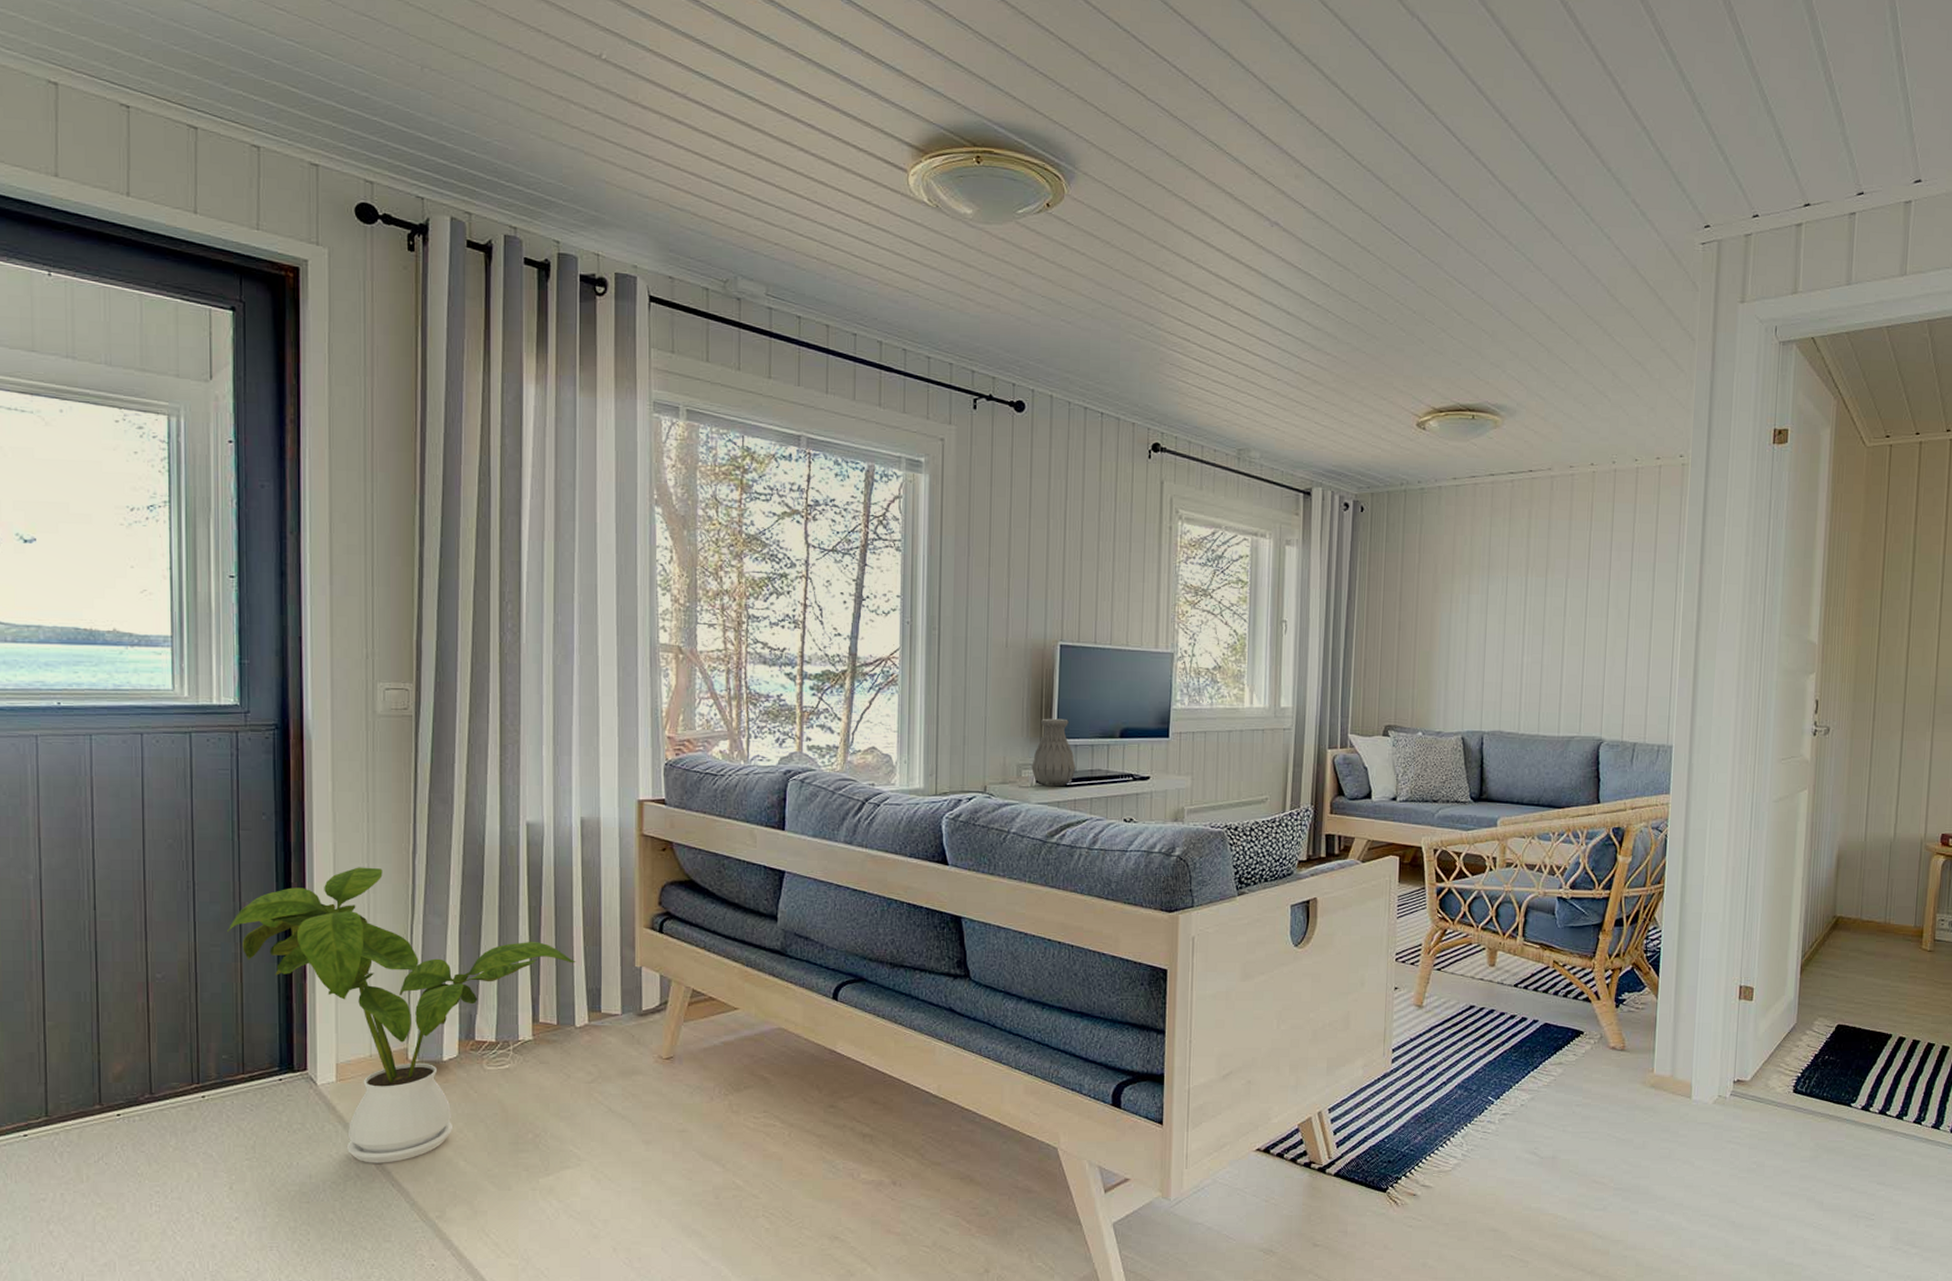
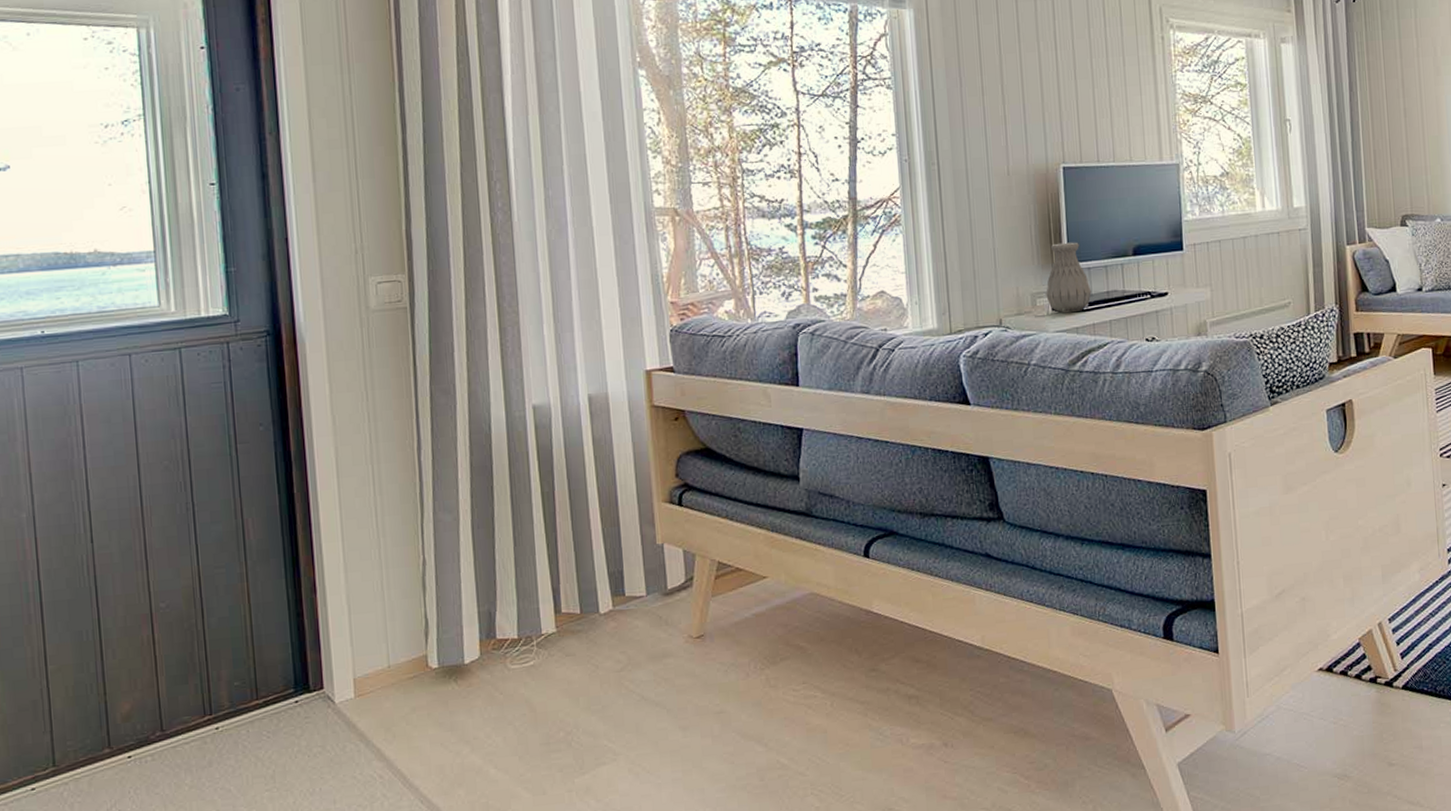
house plant: present [226,867,576,1163] -> none [230,468,595,781]

